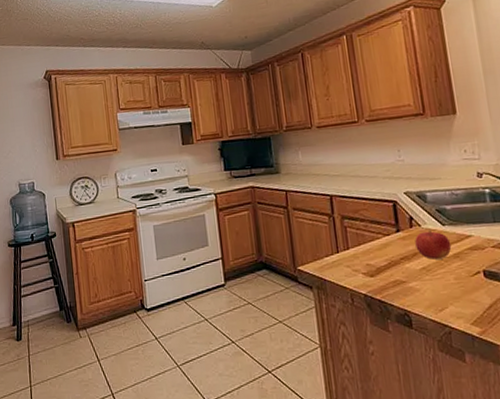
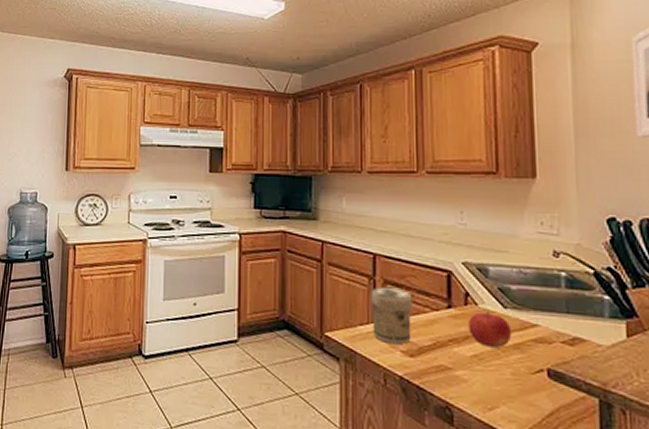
jar: none [332,221,370,269] -> present [370,286,413,345]

